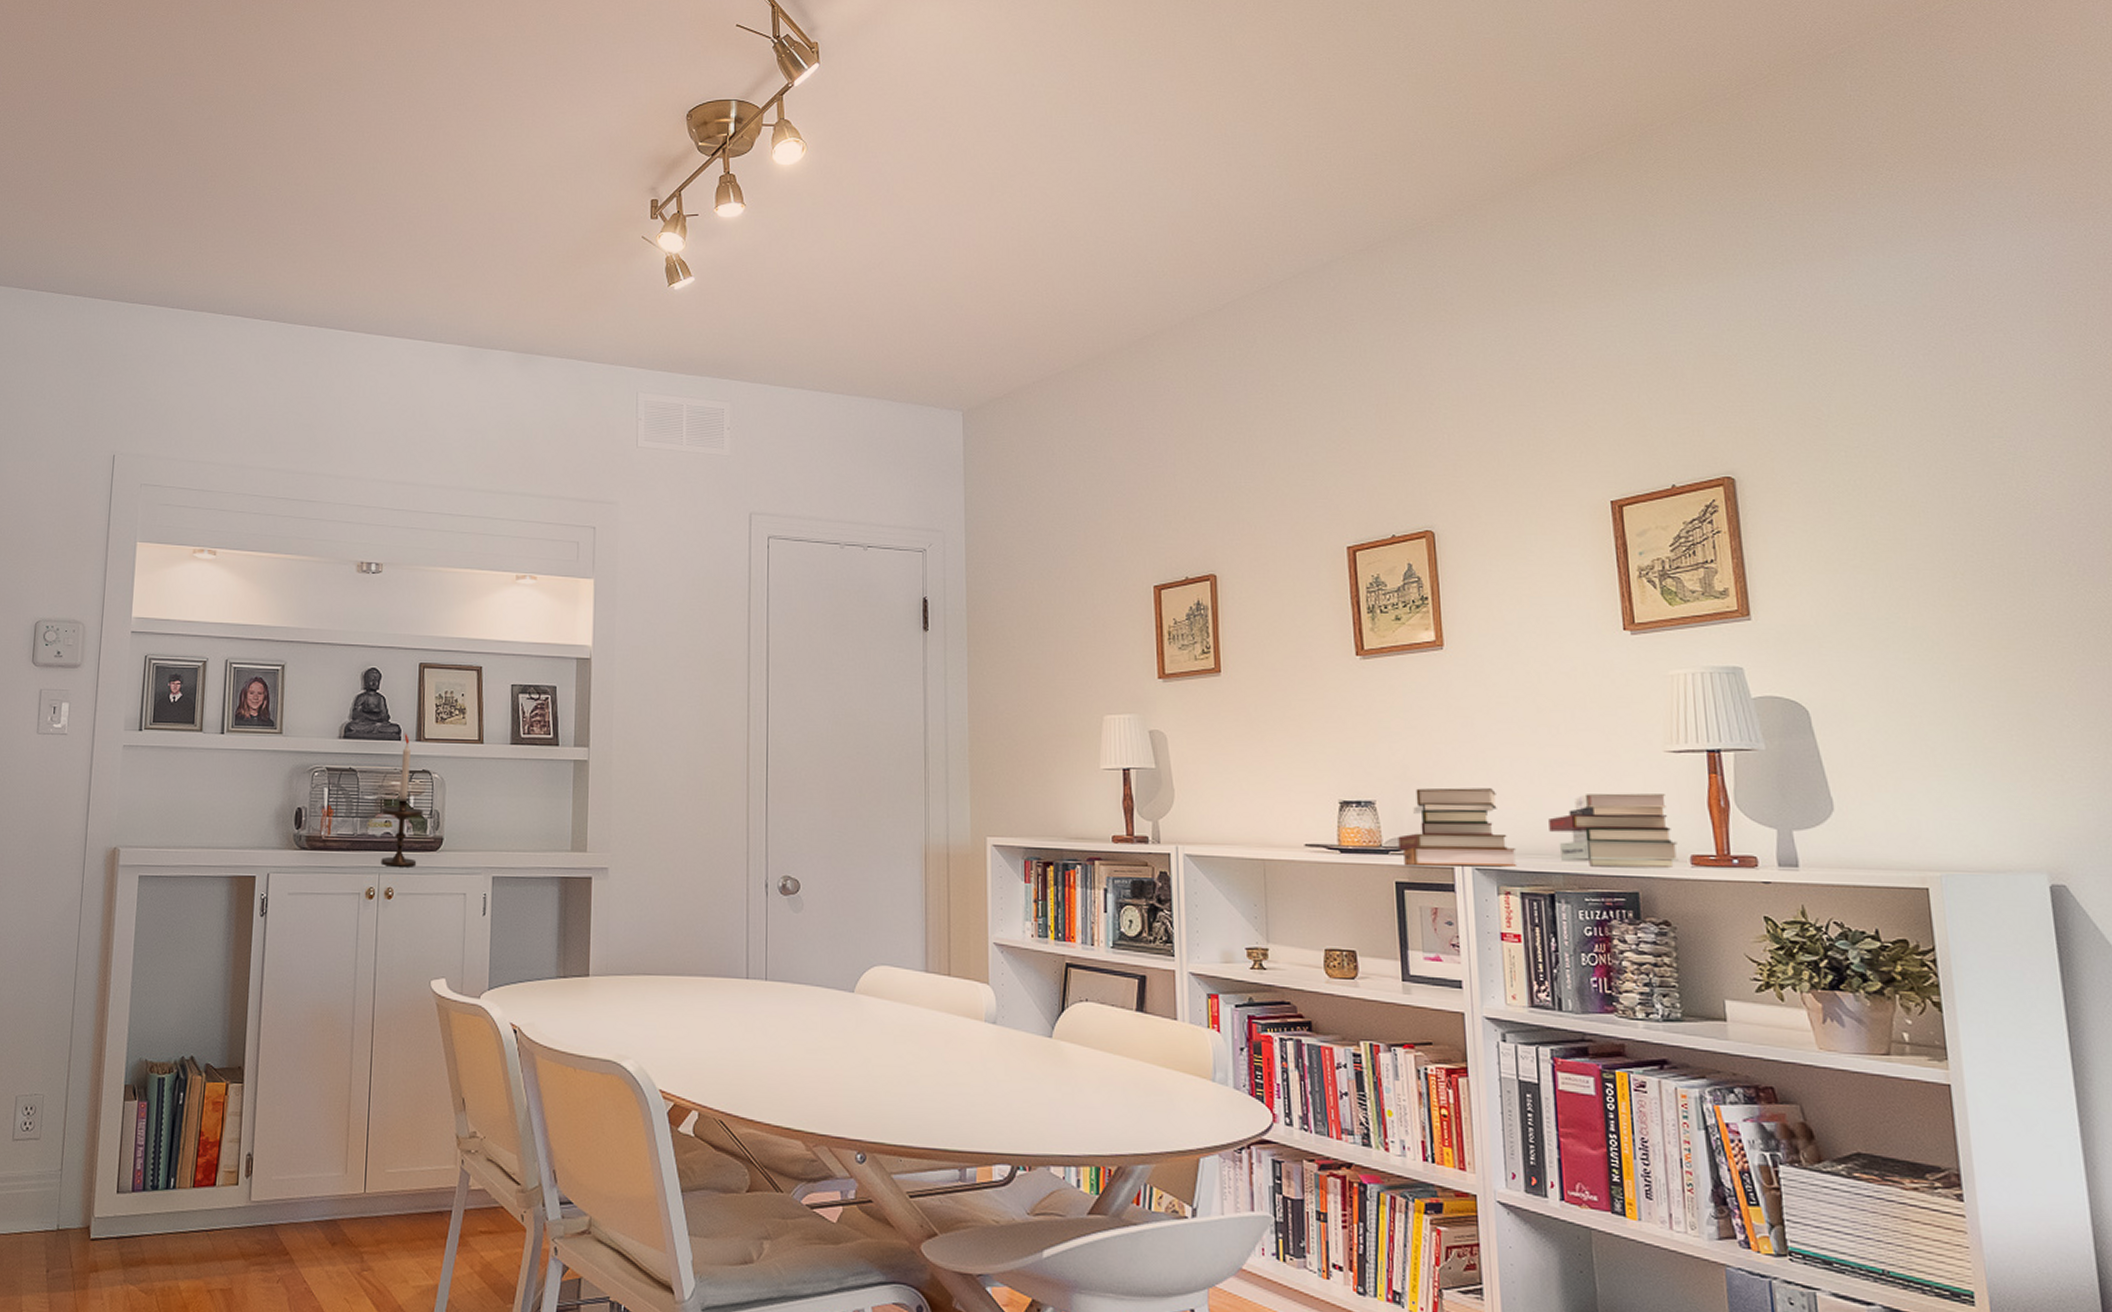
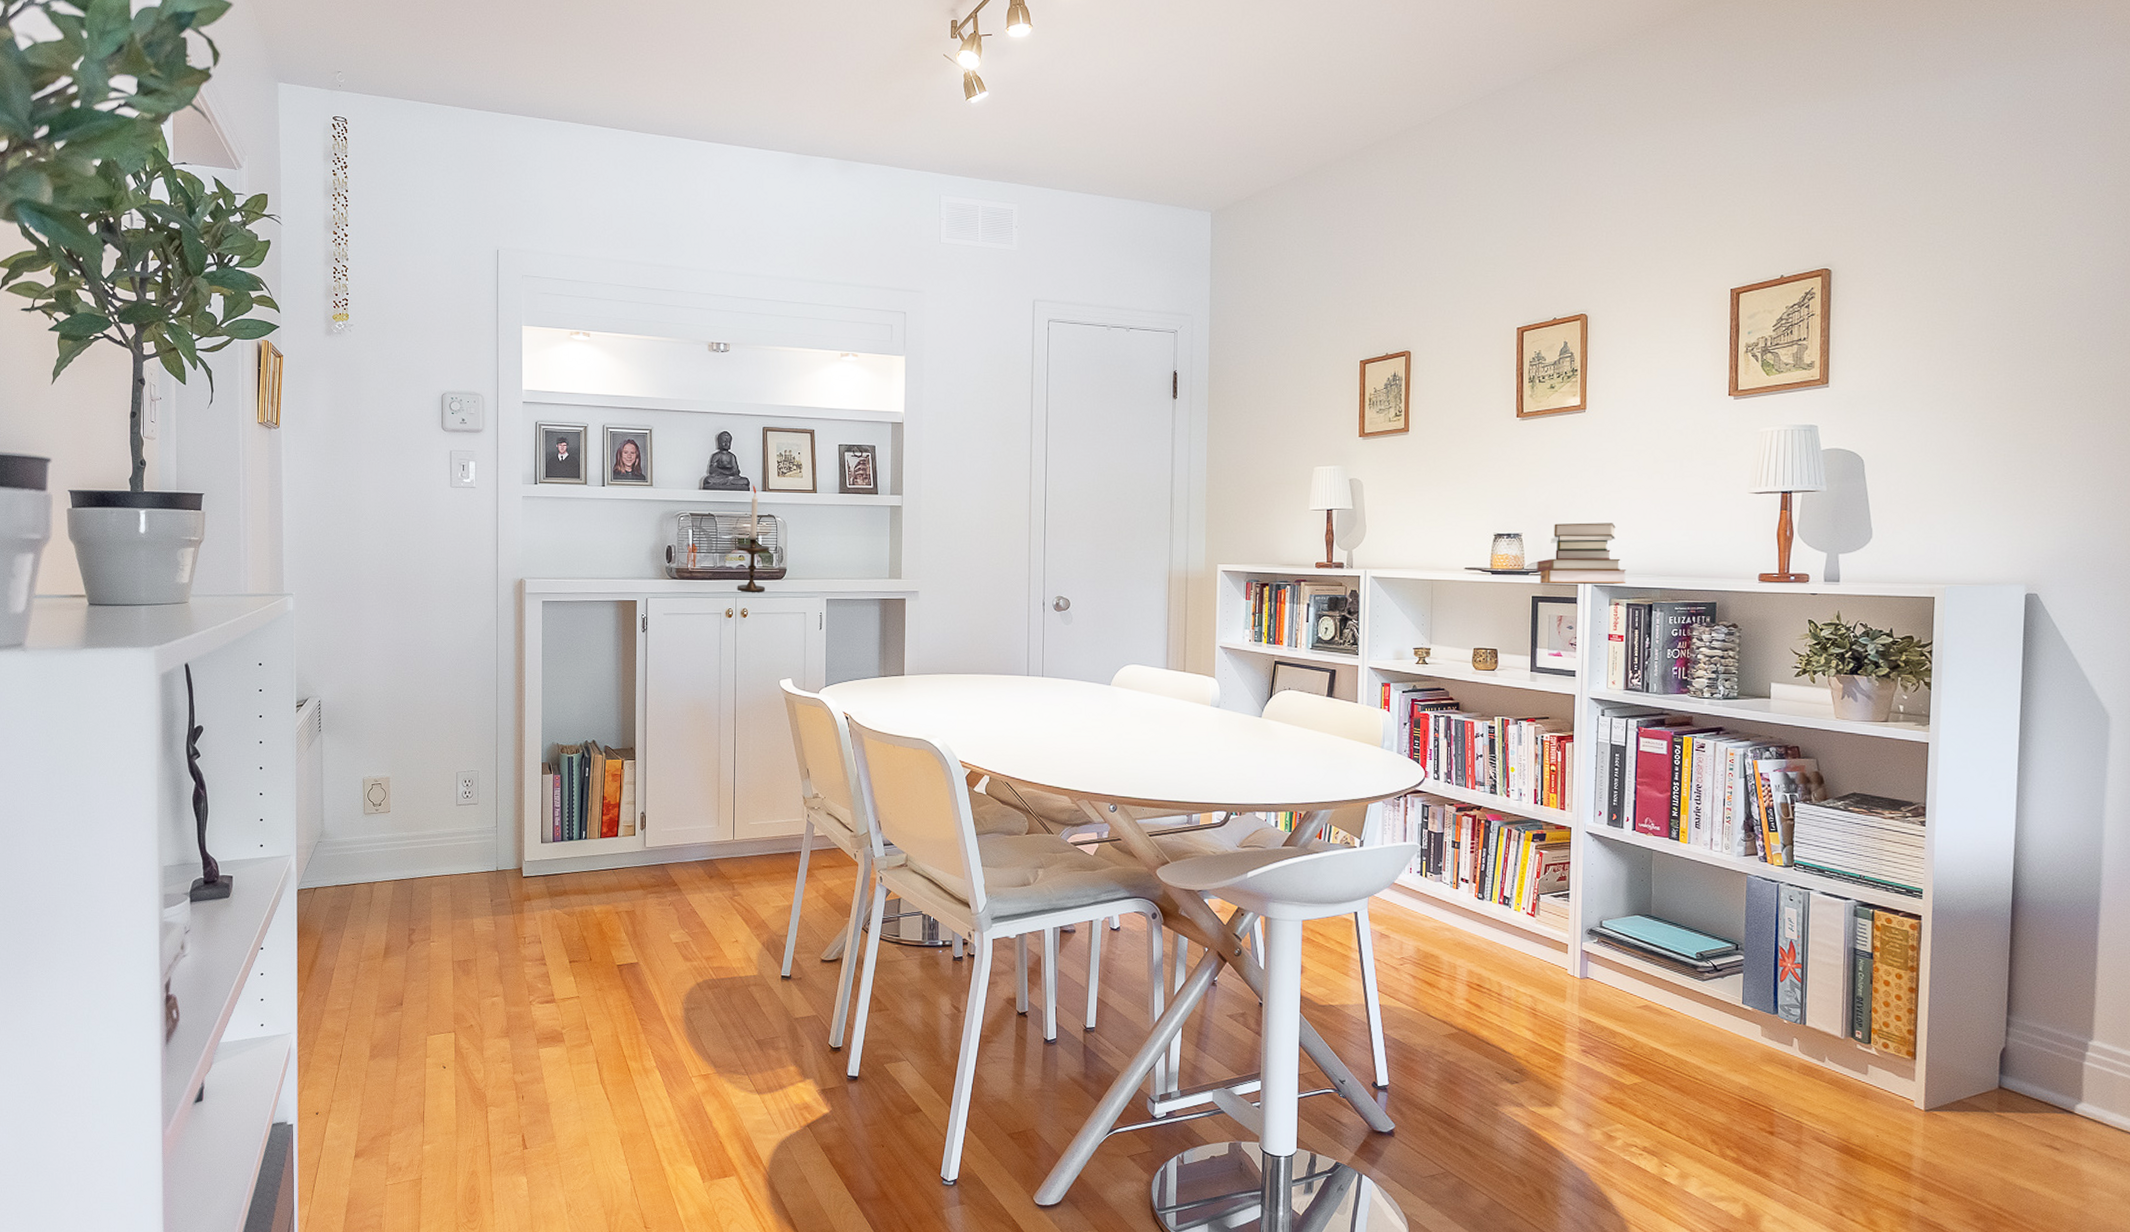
books: present [1549,793,1679,869] -> none [1654,526,1750,584]

